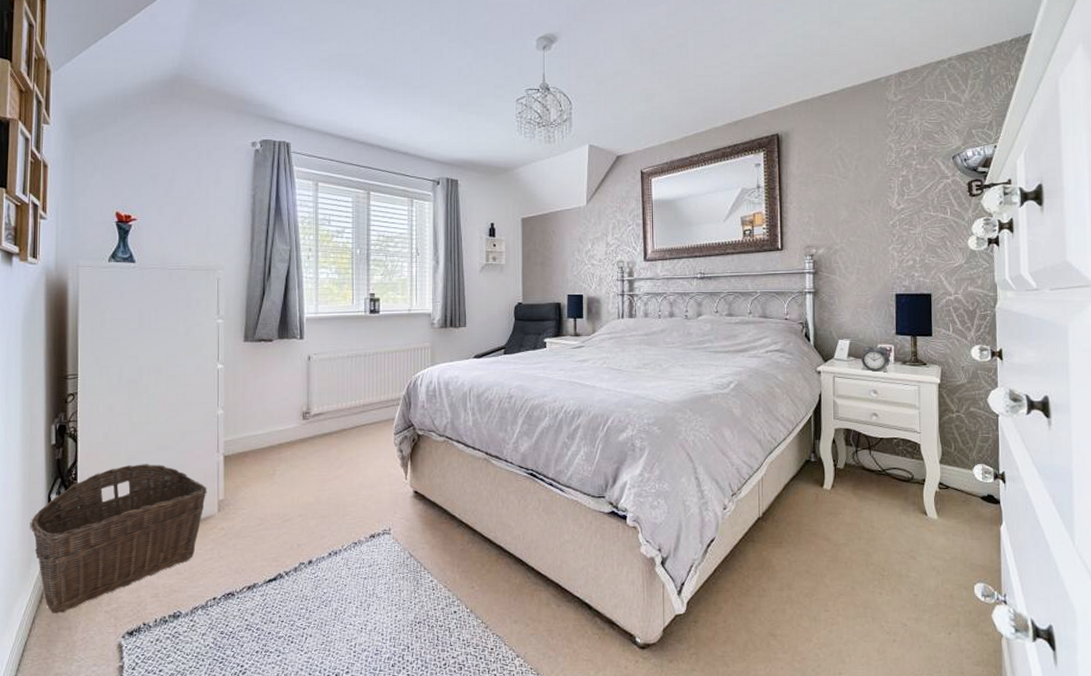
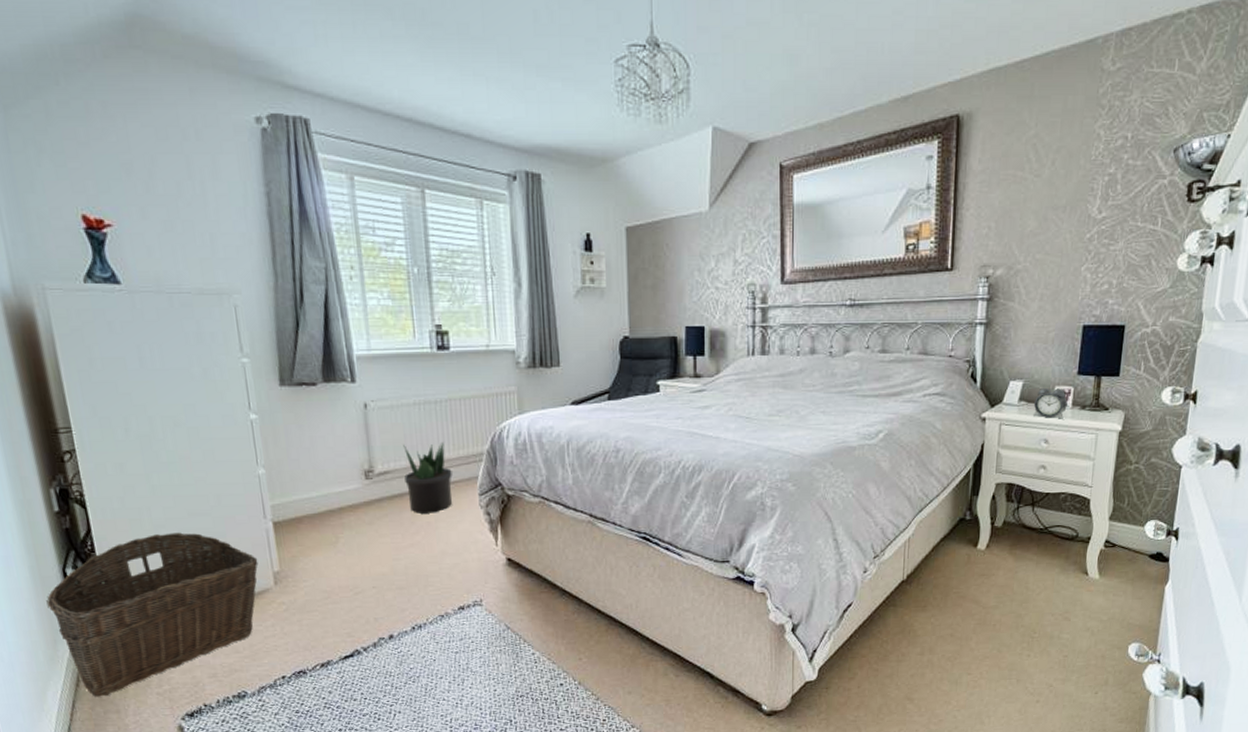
planter: none [335,388,374,450] -> present [403,441,453,514]

